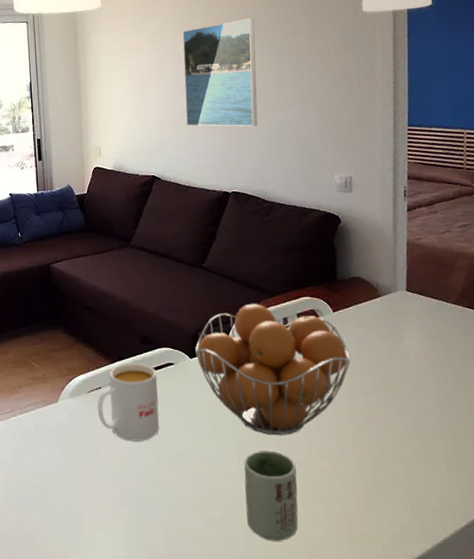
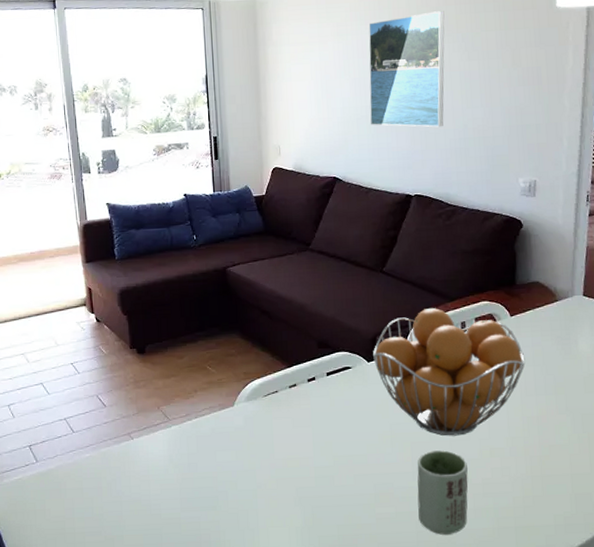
mug: present [97,363,160,442] -> none [273,367,336,443]

